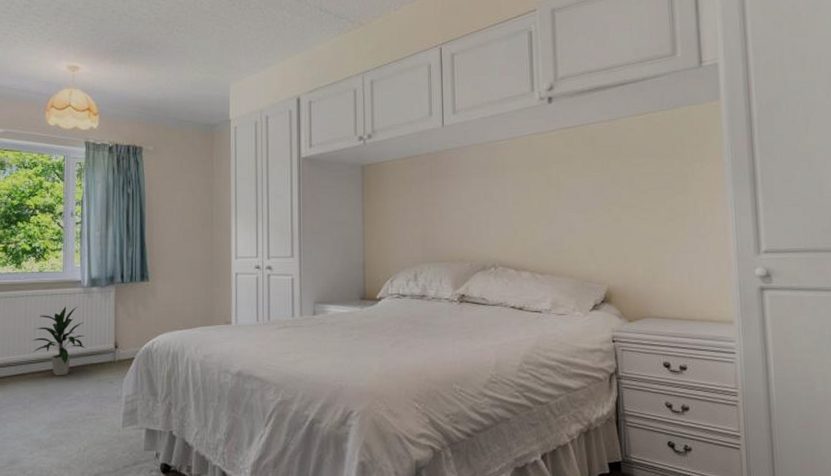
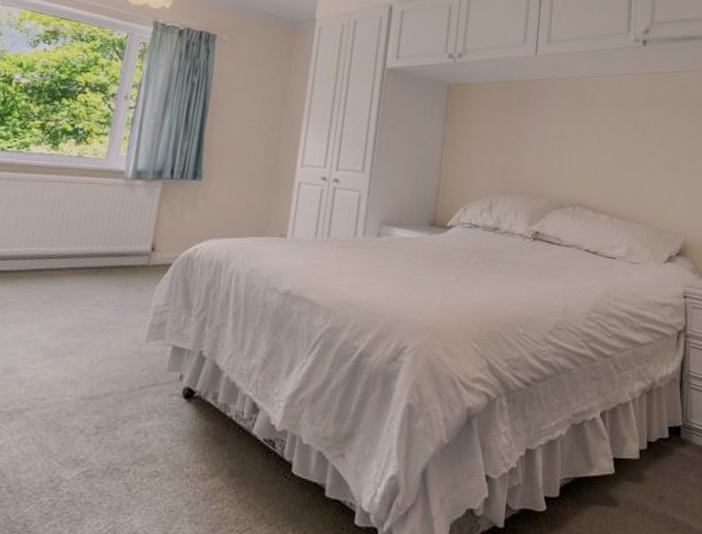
indoor plant: present [31,306,86,376] -> none [55,198,119,276]

